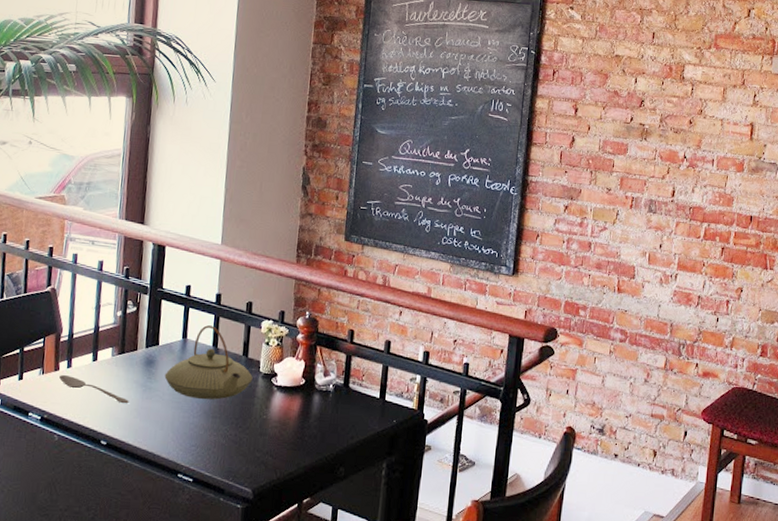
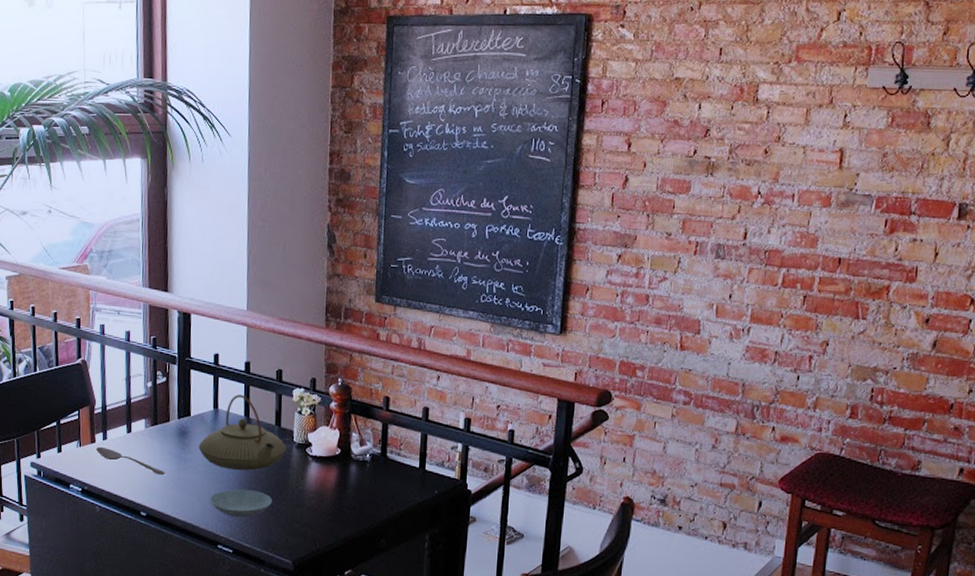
saucer: none [172,418,235,447] -> present [209,489,272,518]

